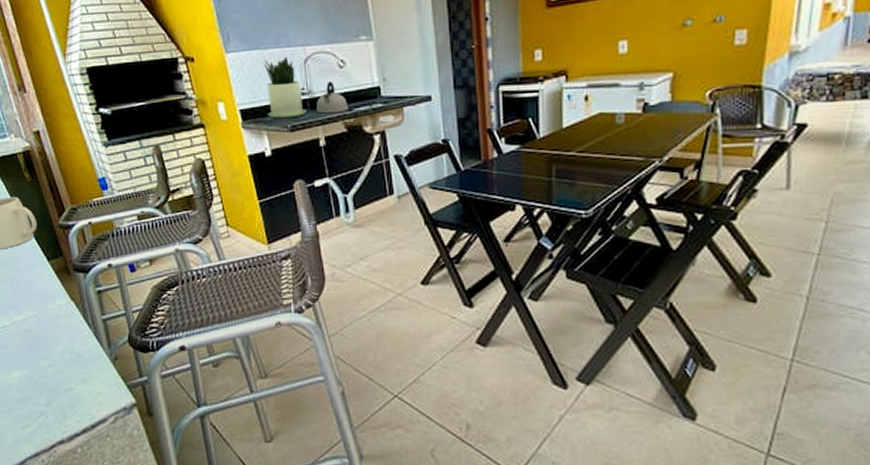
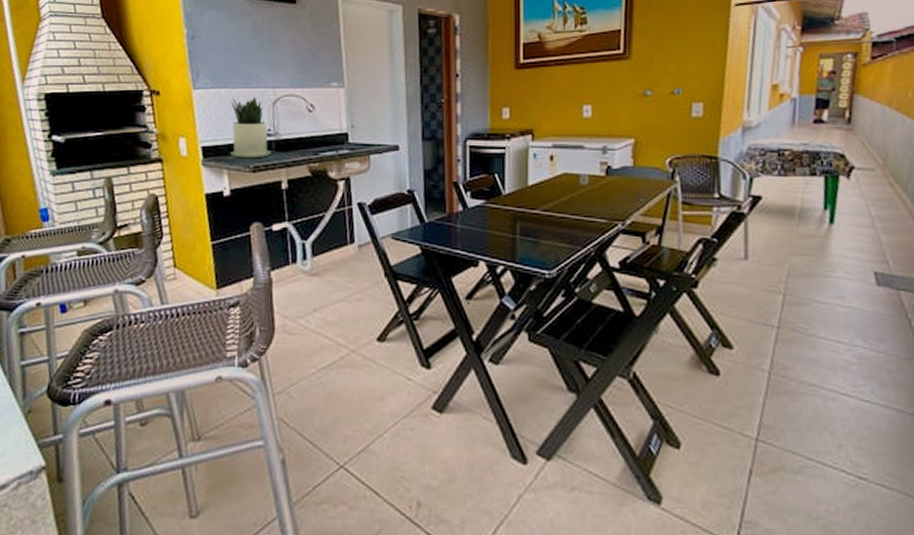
kettle: present [315,81,349,114] -> none [280,124,315,157]

